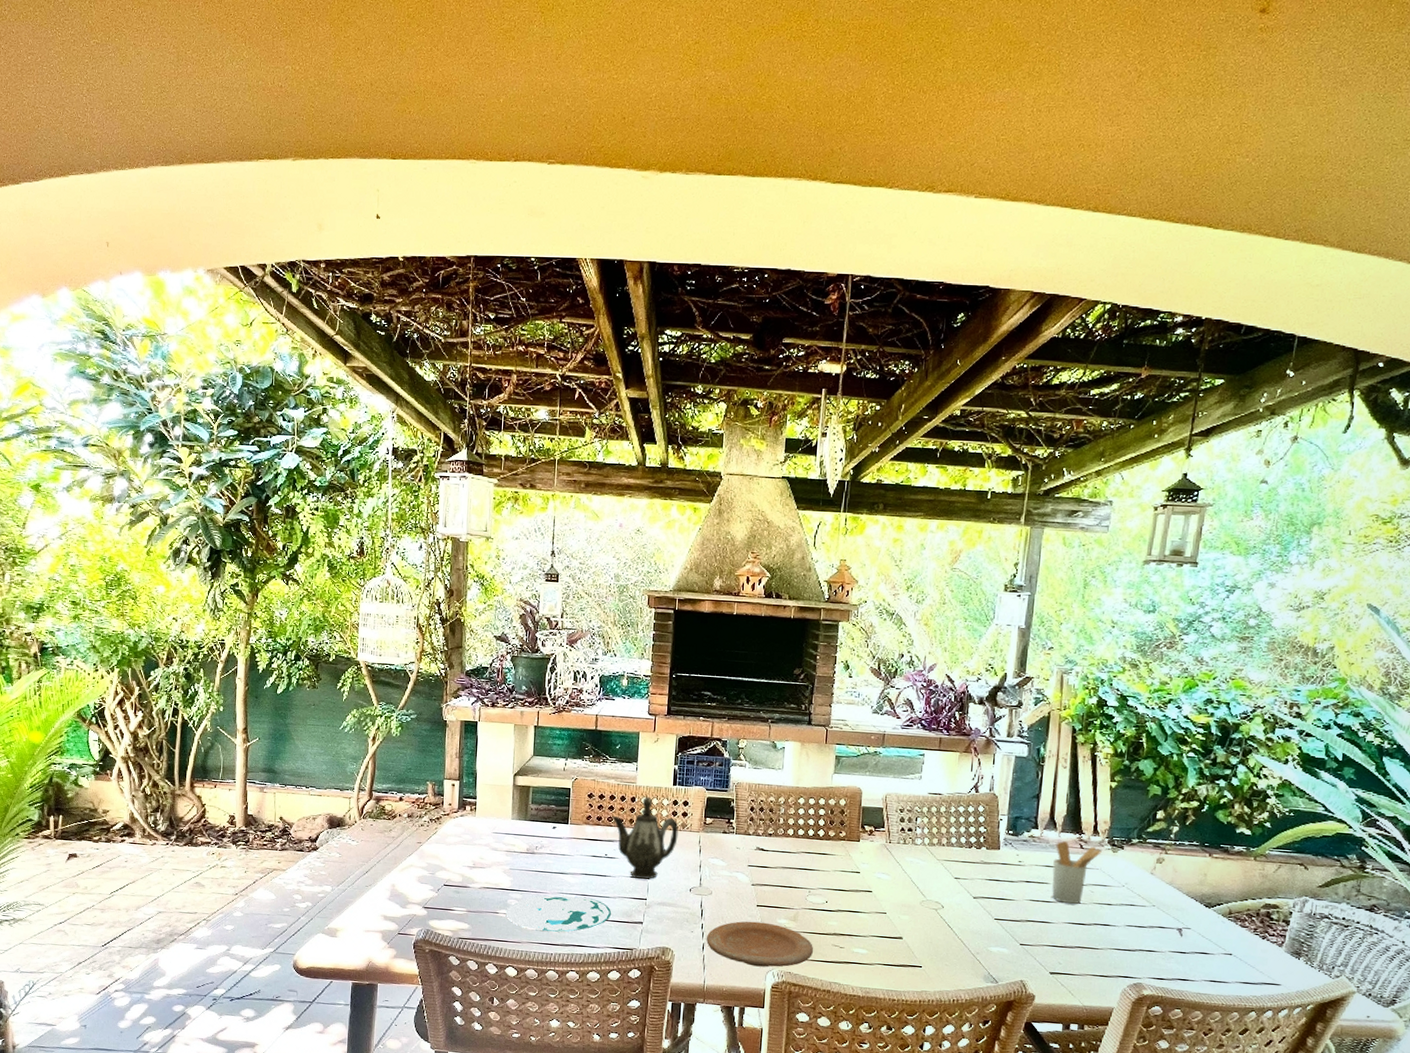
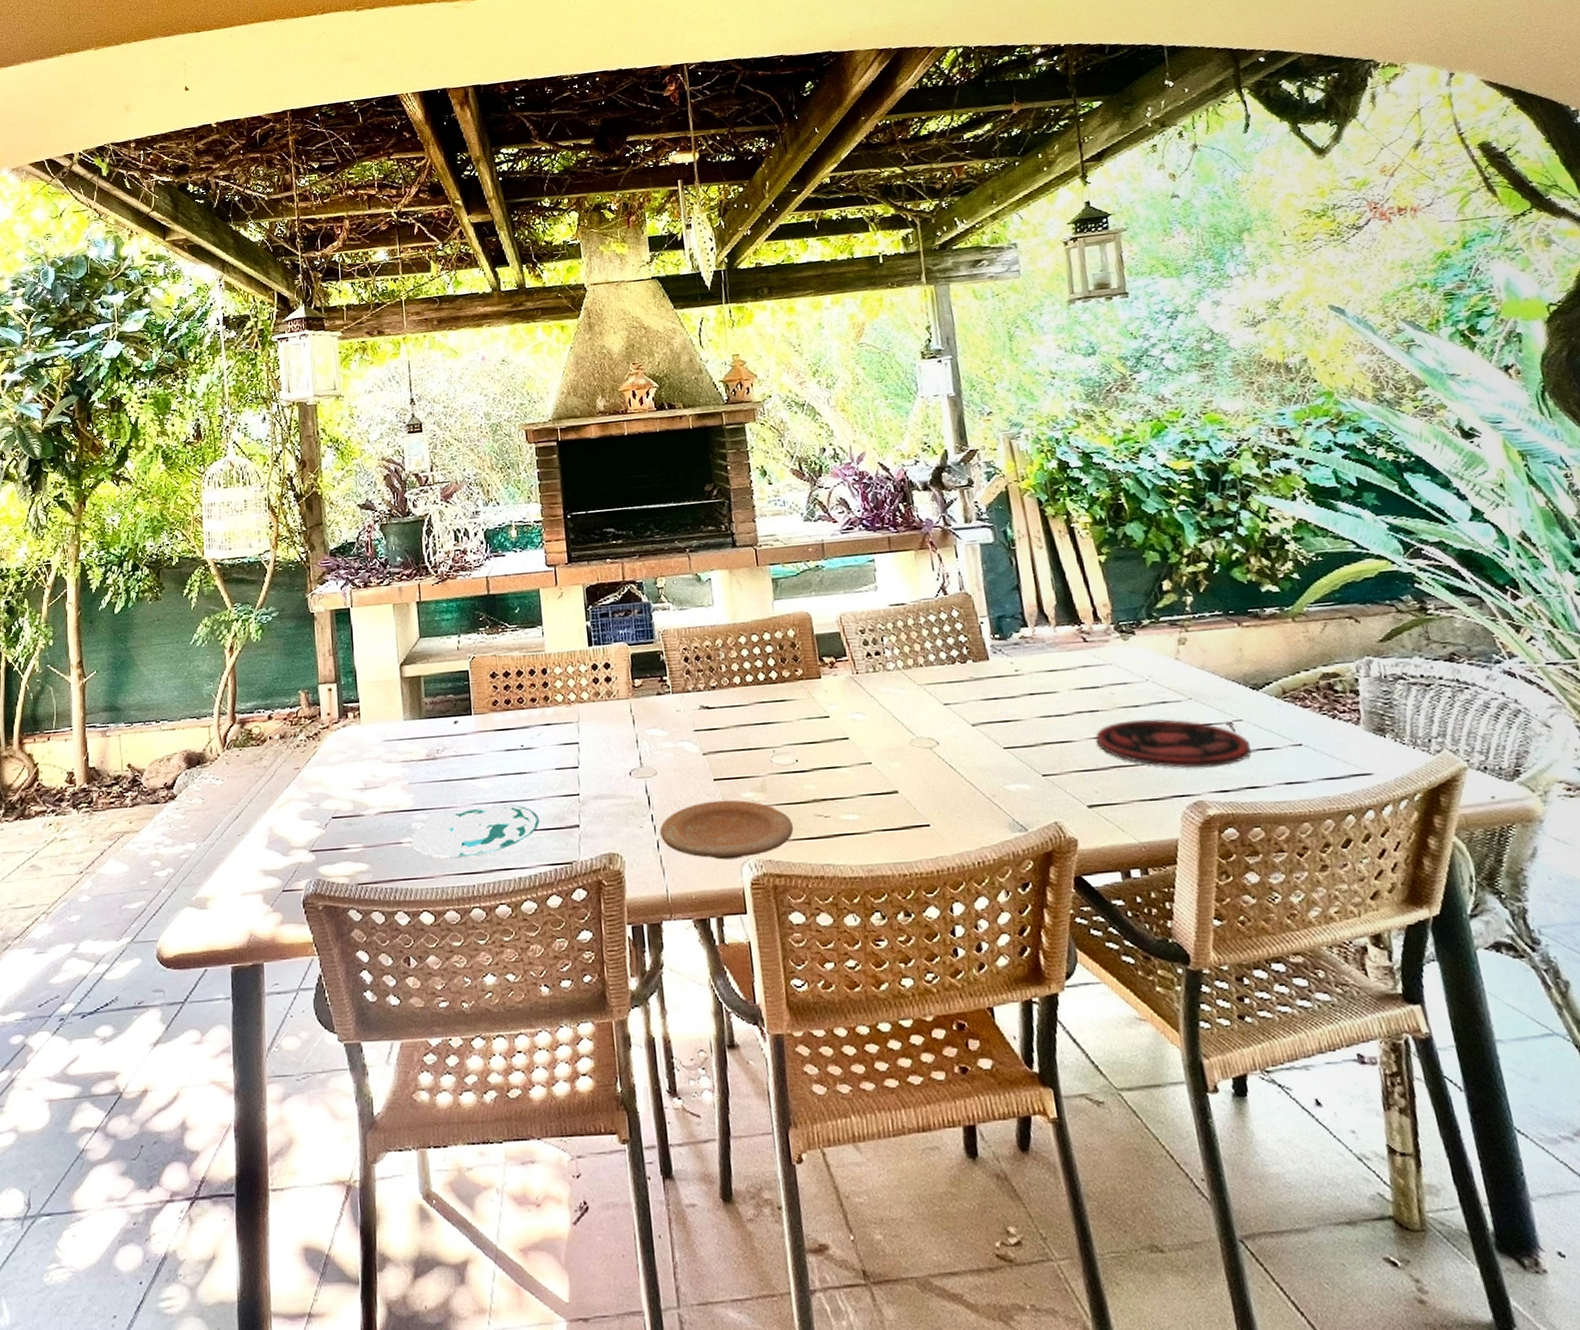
teapot: present [611,796,679,879] -> none [521,665,605,770]
utensil holder: present [1052,841,1102,905] -> none [1054,636,1110,714]
plate: none [1070,914,1191,961] -> present [1095,719,1251,768]

